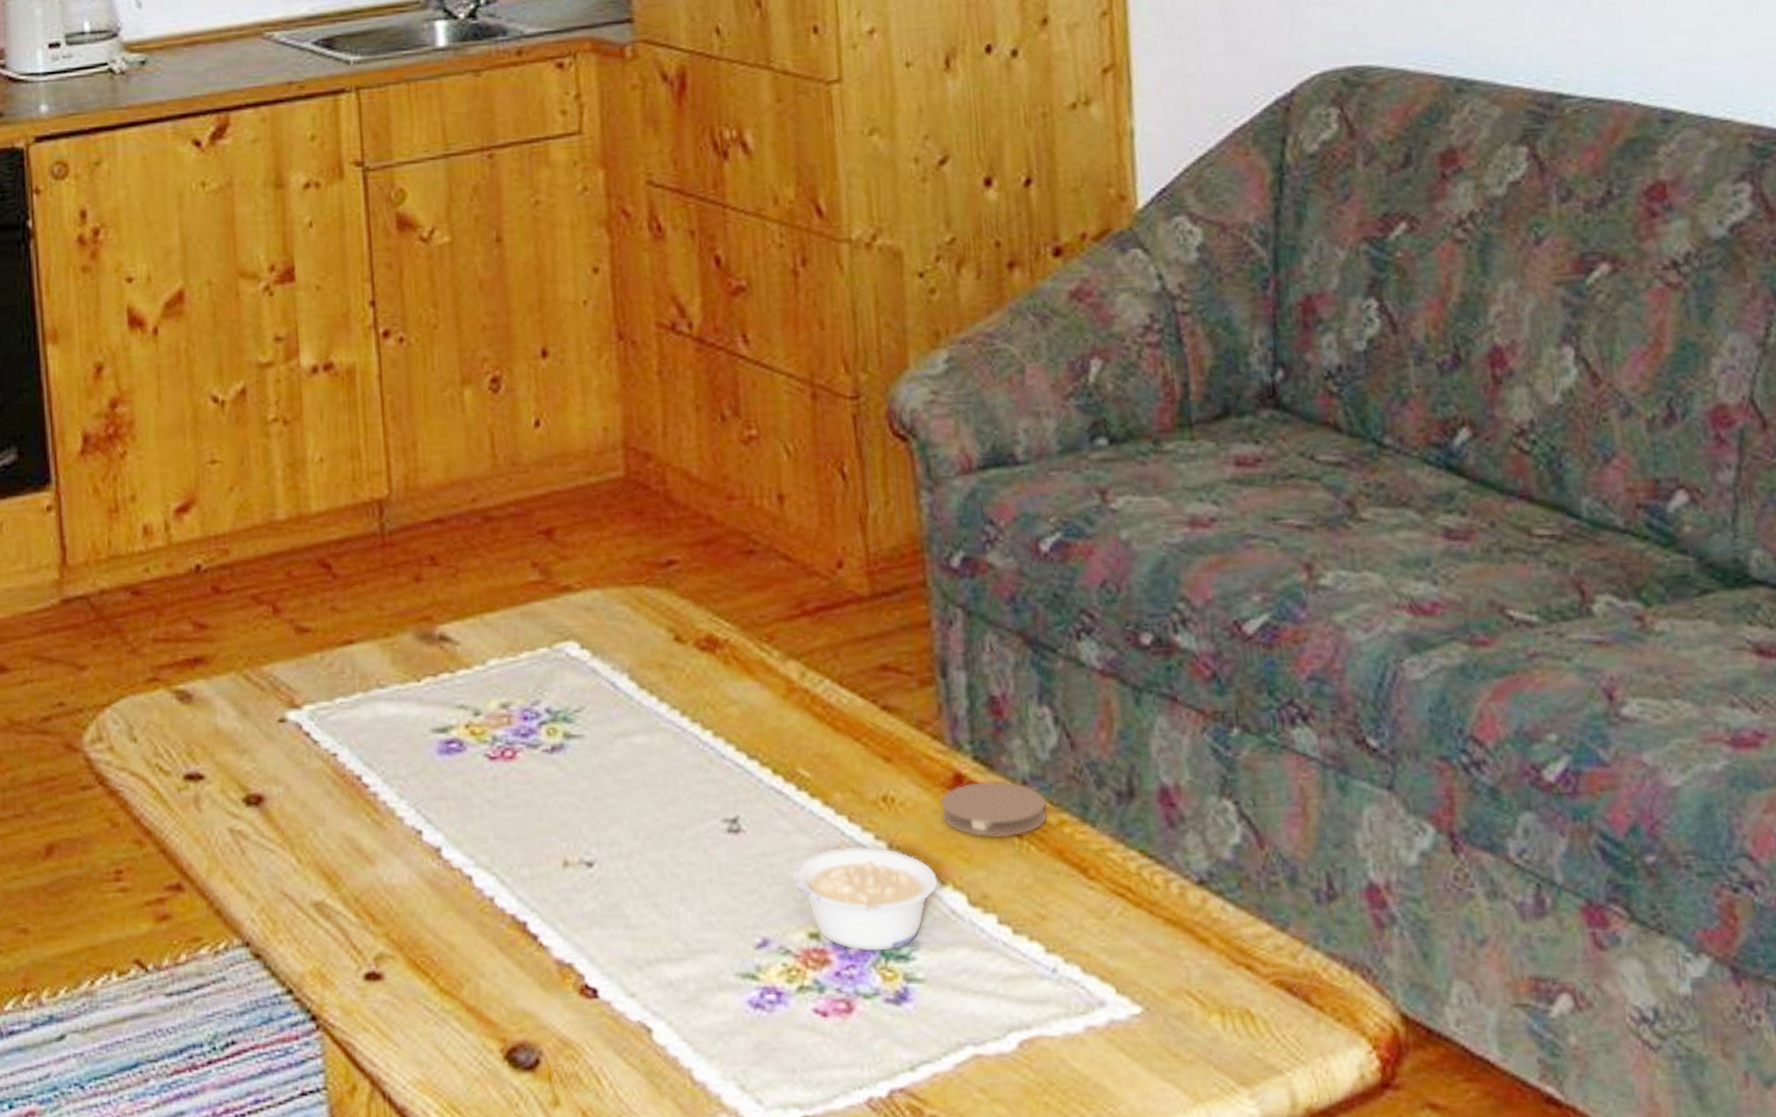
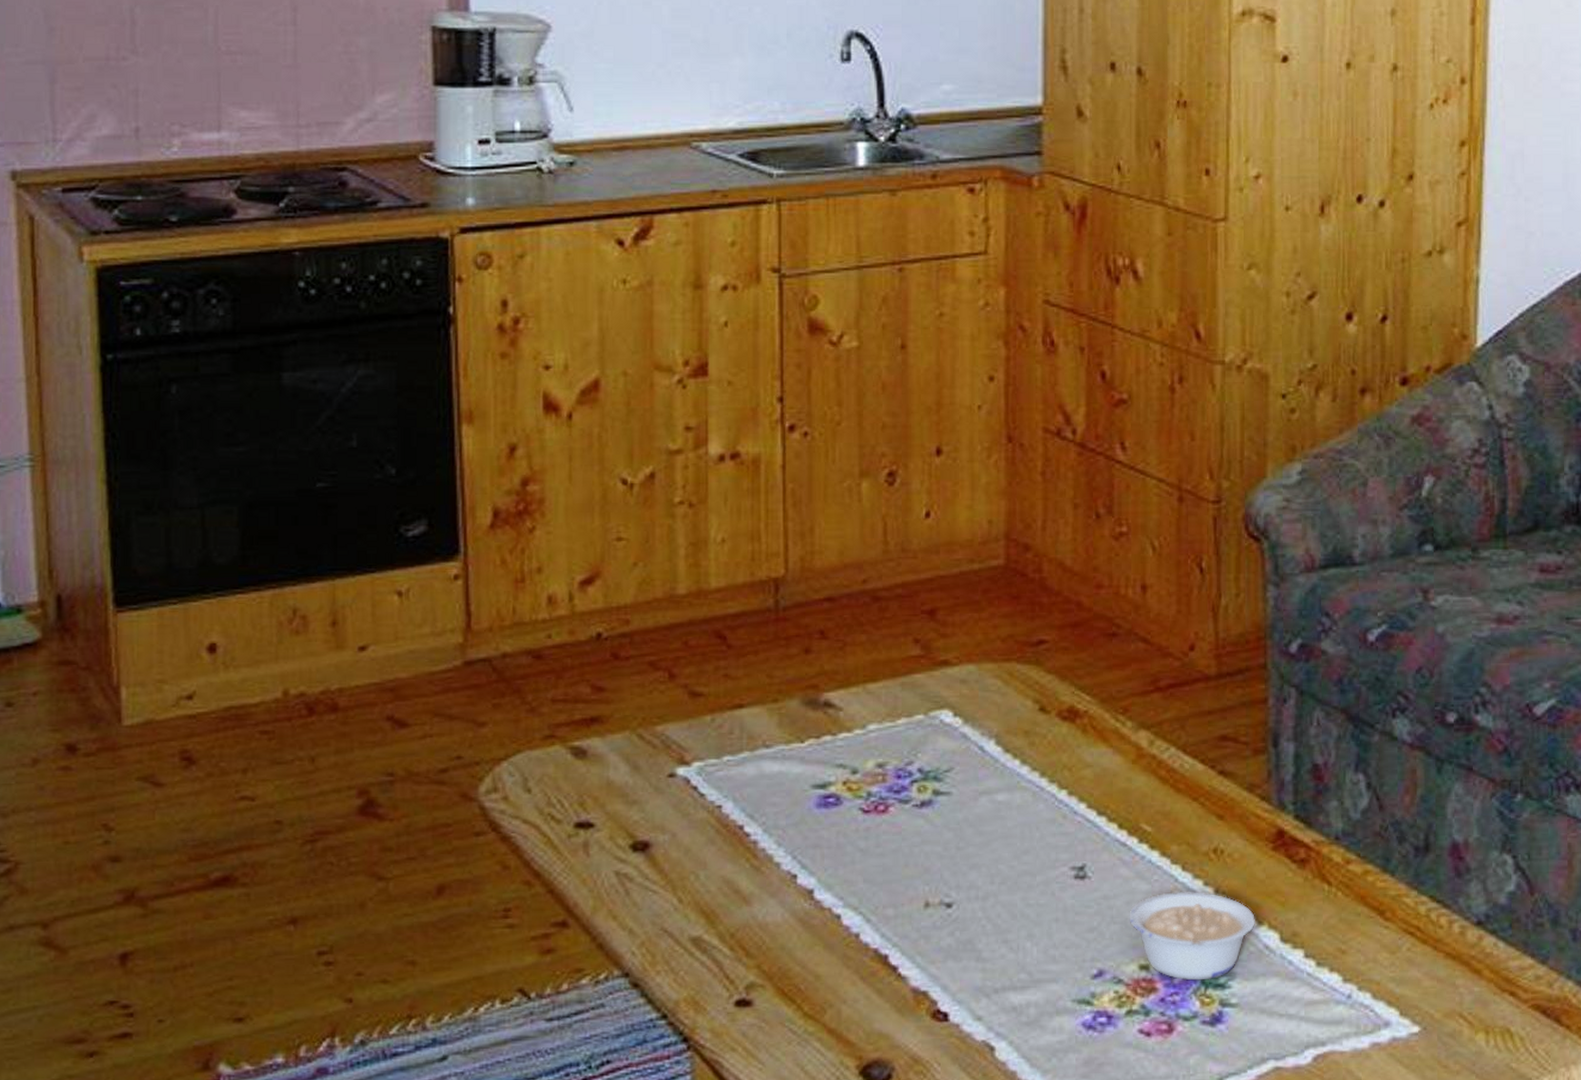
coaster: present [940,781,1048,838] -> none [1263,837,1354,885]

